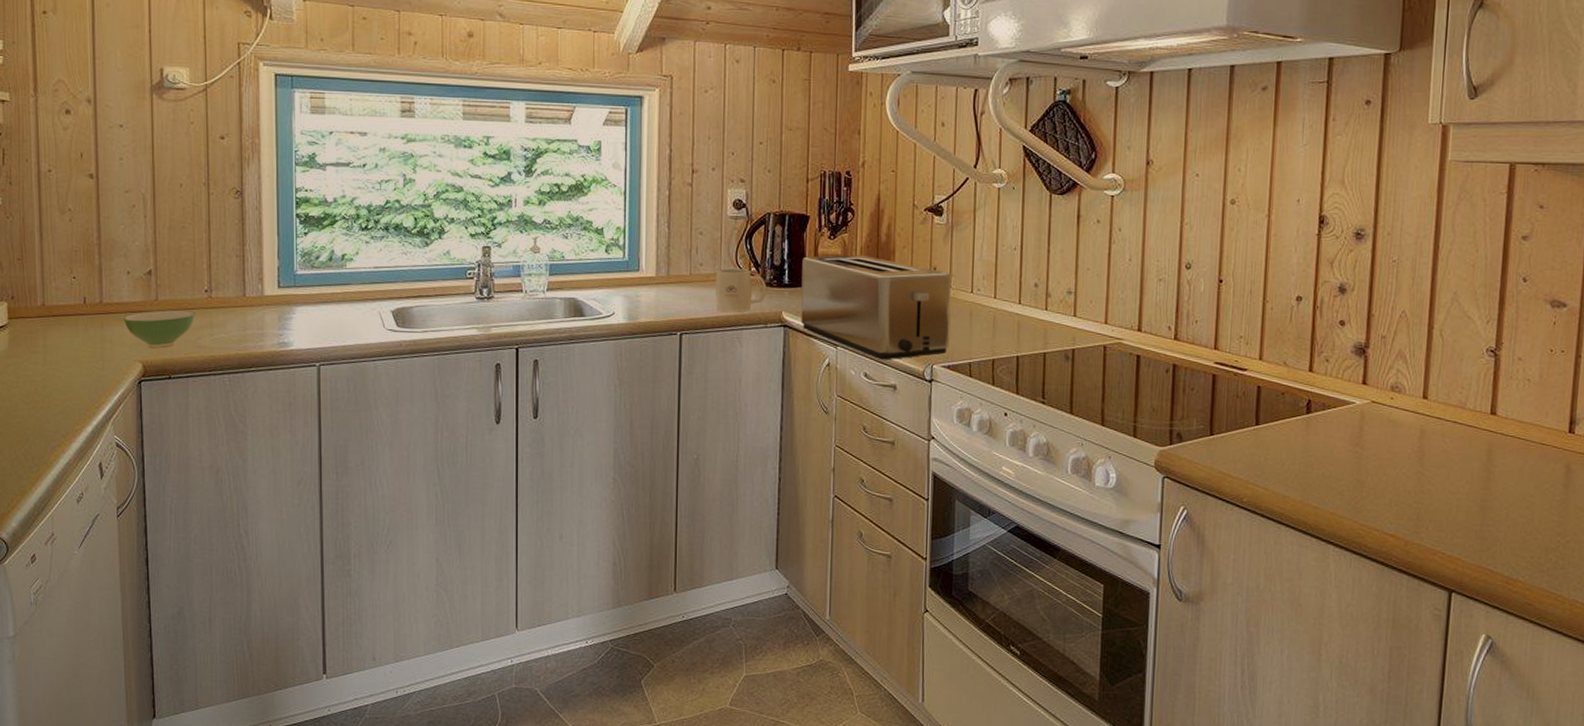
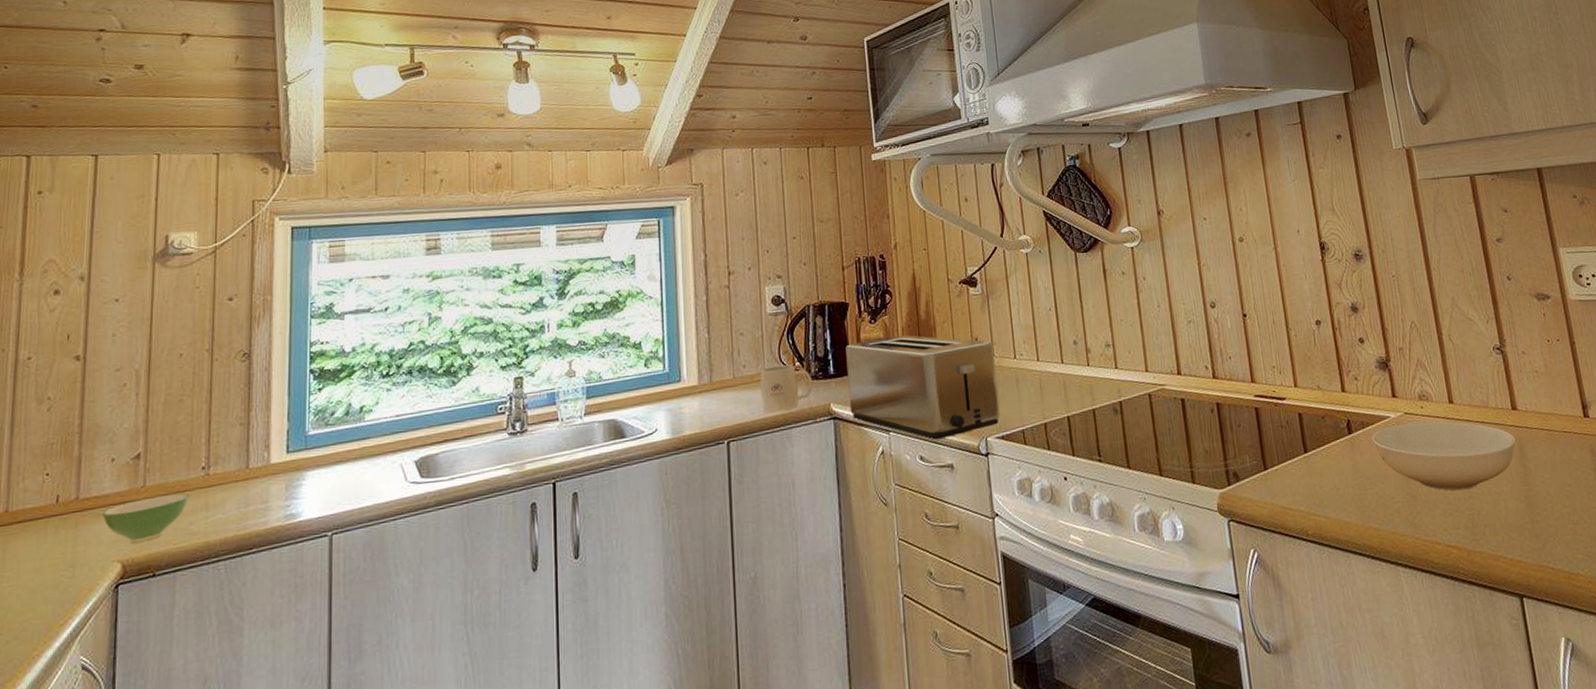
bowl: none [1330,412,1486,485] -> present [1372,421,1516,491]

